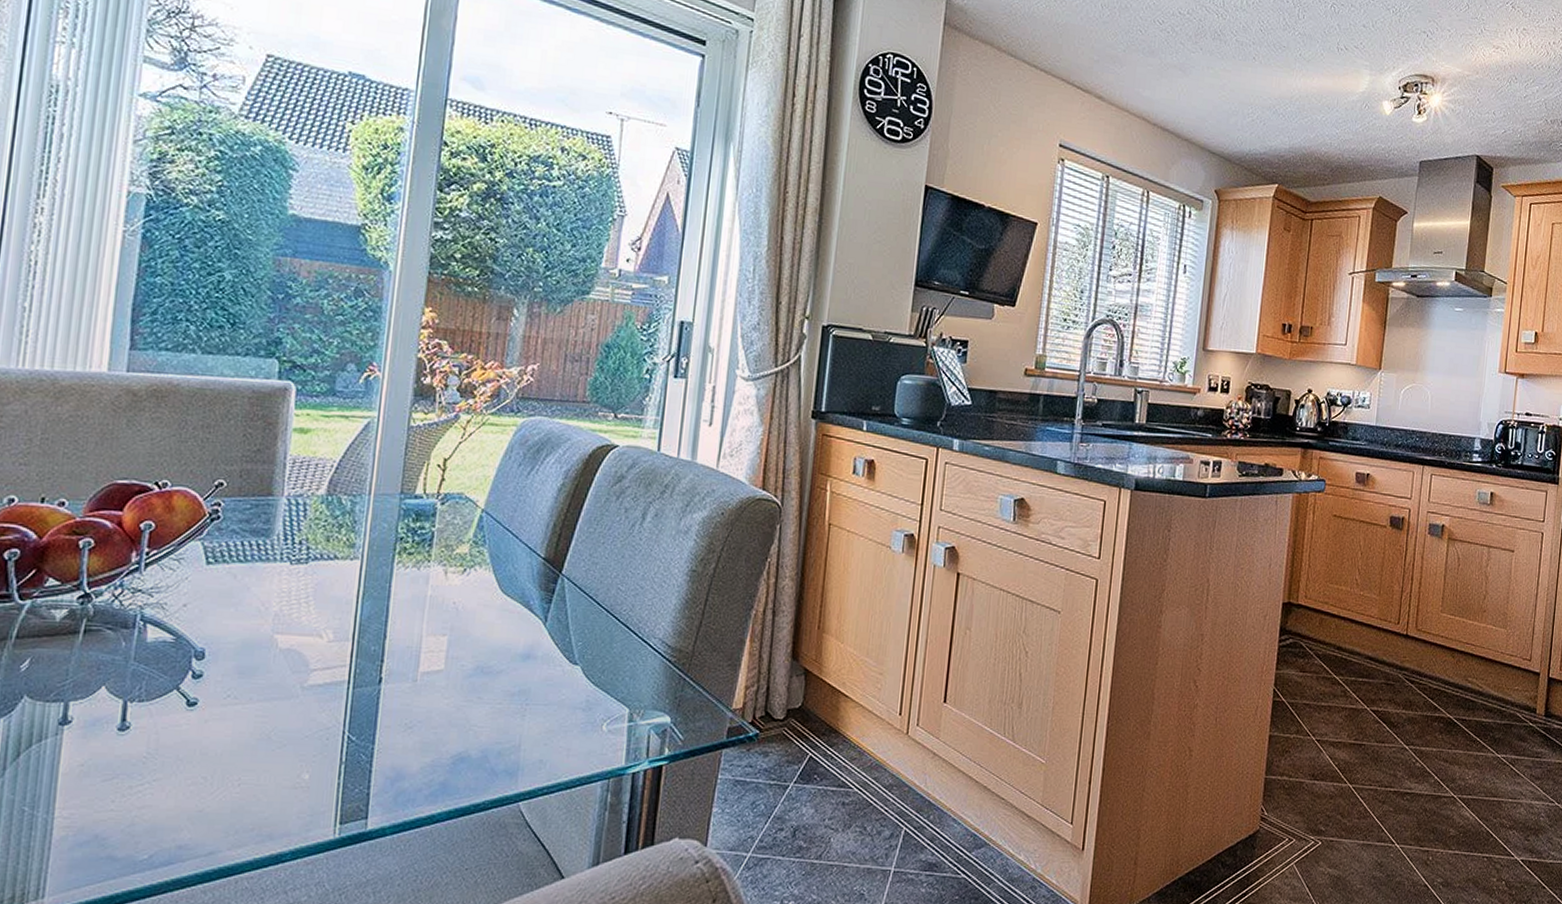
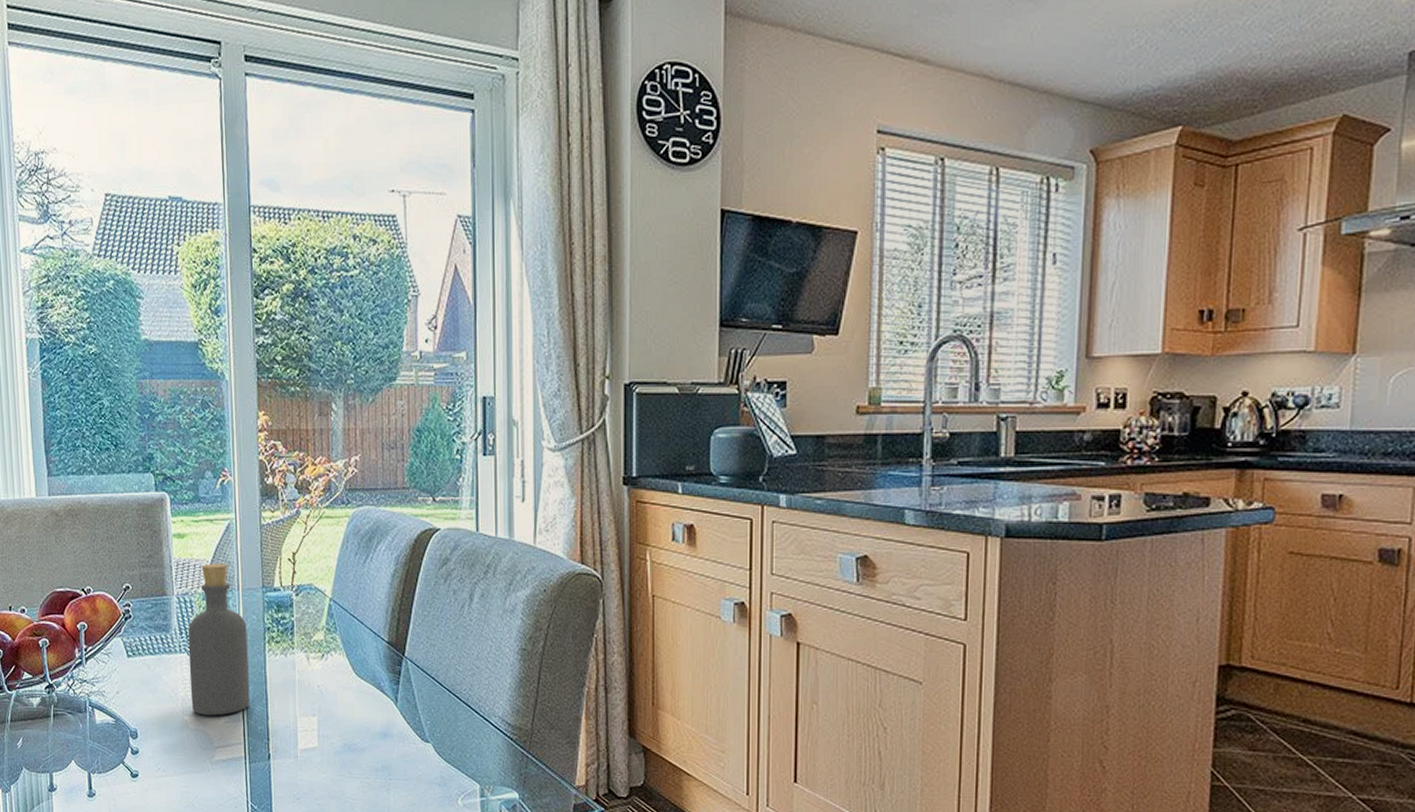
bottle: none [286,463,374,634] -> present [187,563,250,716]

